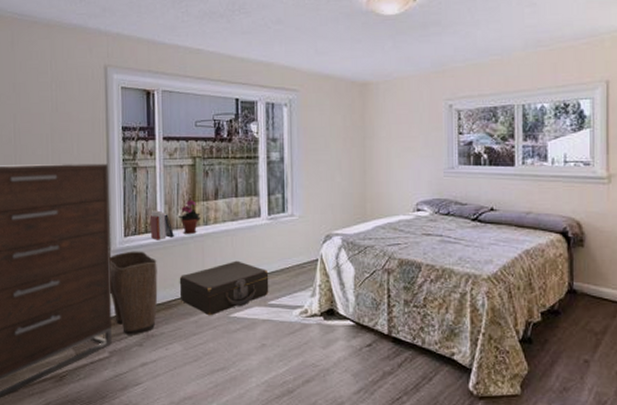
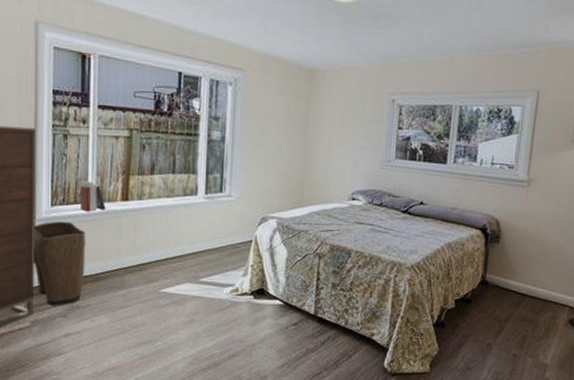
potted plant: present [177,199,201,235] -> none [110,172,135,209]
suitcase: present [179,260,269,316] -> none [108,237,202,290]

